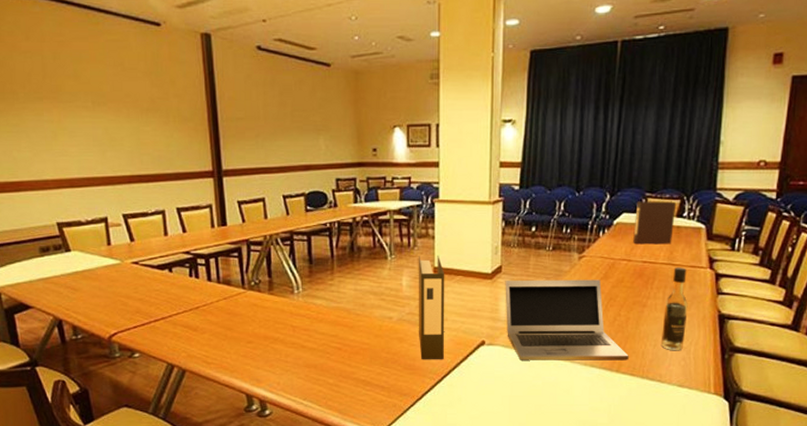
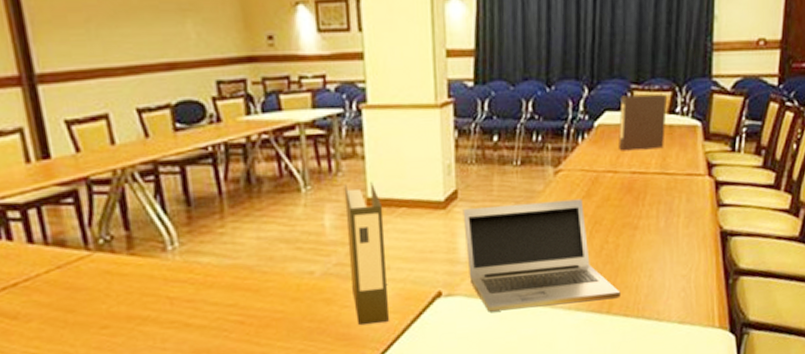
bottle: present [660,267,688,351] -> none [656,176,686,281]

